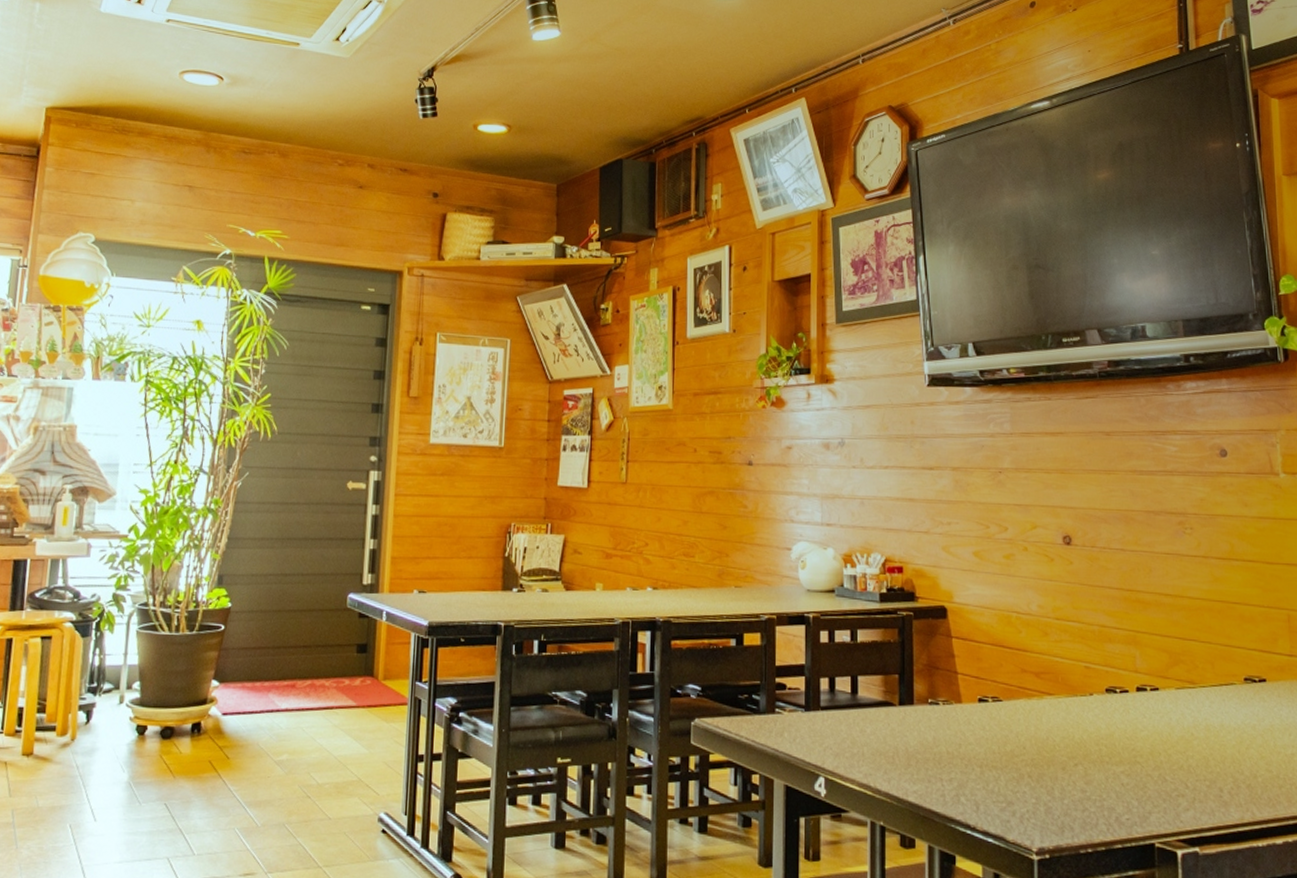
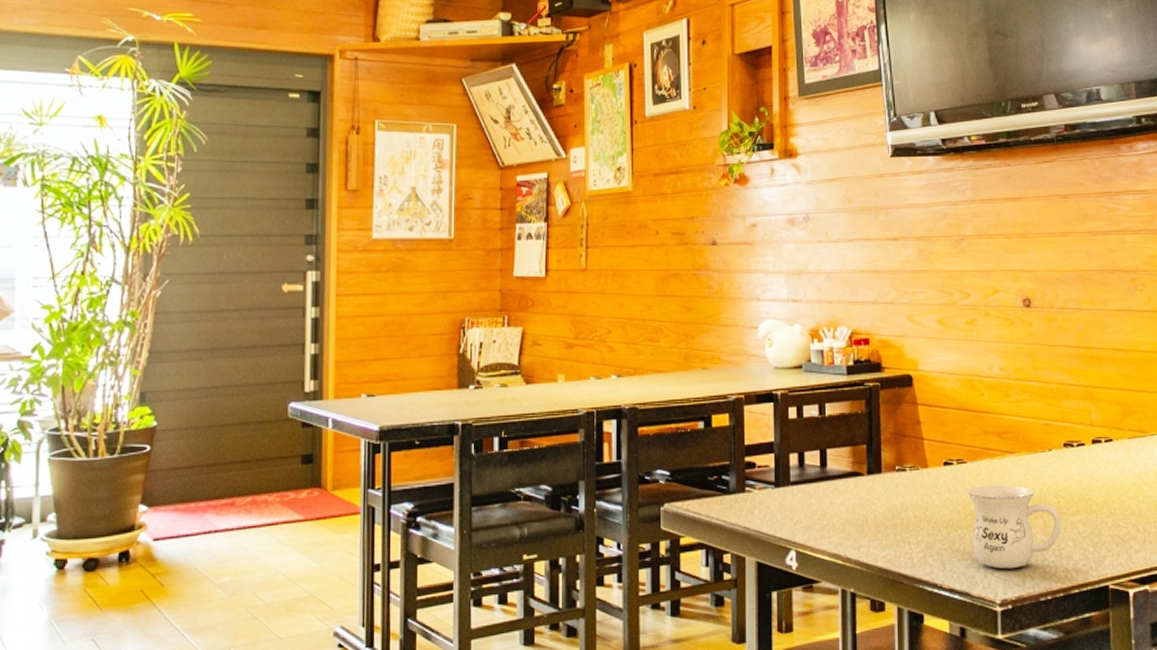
mug: none [1002,726,1104,817] -> present [967,485,1062,570]

